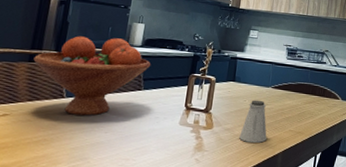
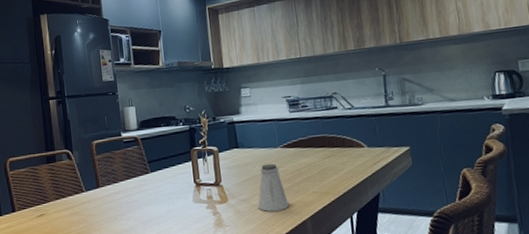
fruit bowl: present [33,36,152,116] -> none [50,125,152,207]

